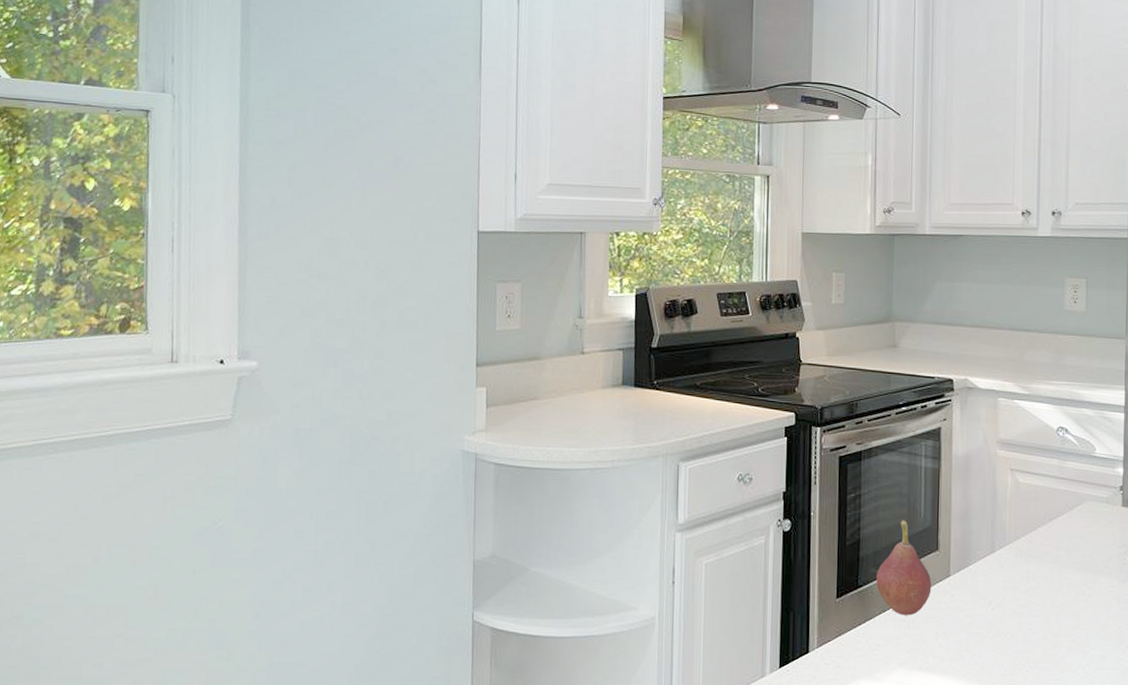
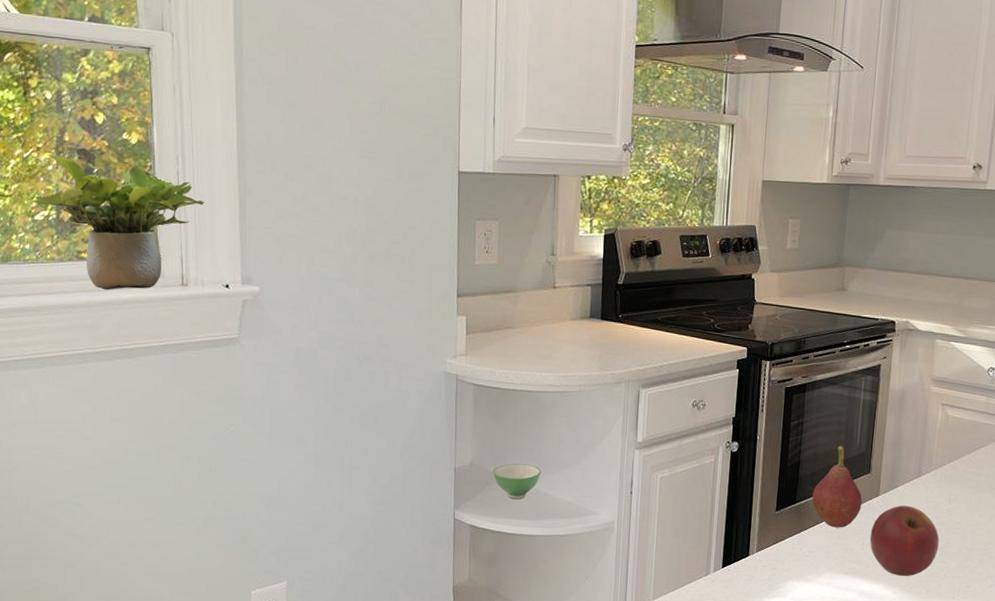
potted plant: none [12,223,201,370] -> present [34,154,205,291]
bowl: none [516,553,572,595] -> present [492,463,542,500]
apple: none [943,586,1021,671] -> present [869,505,940,577]

